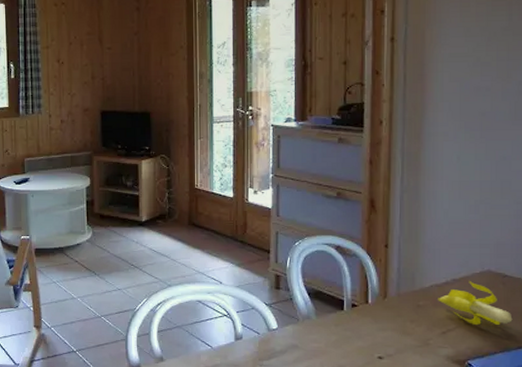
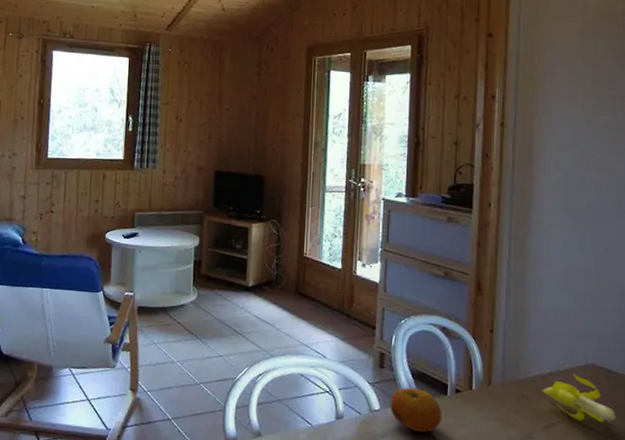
fruit: none [287,306,339,346] -> present [390,388,442,433]

